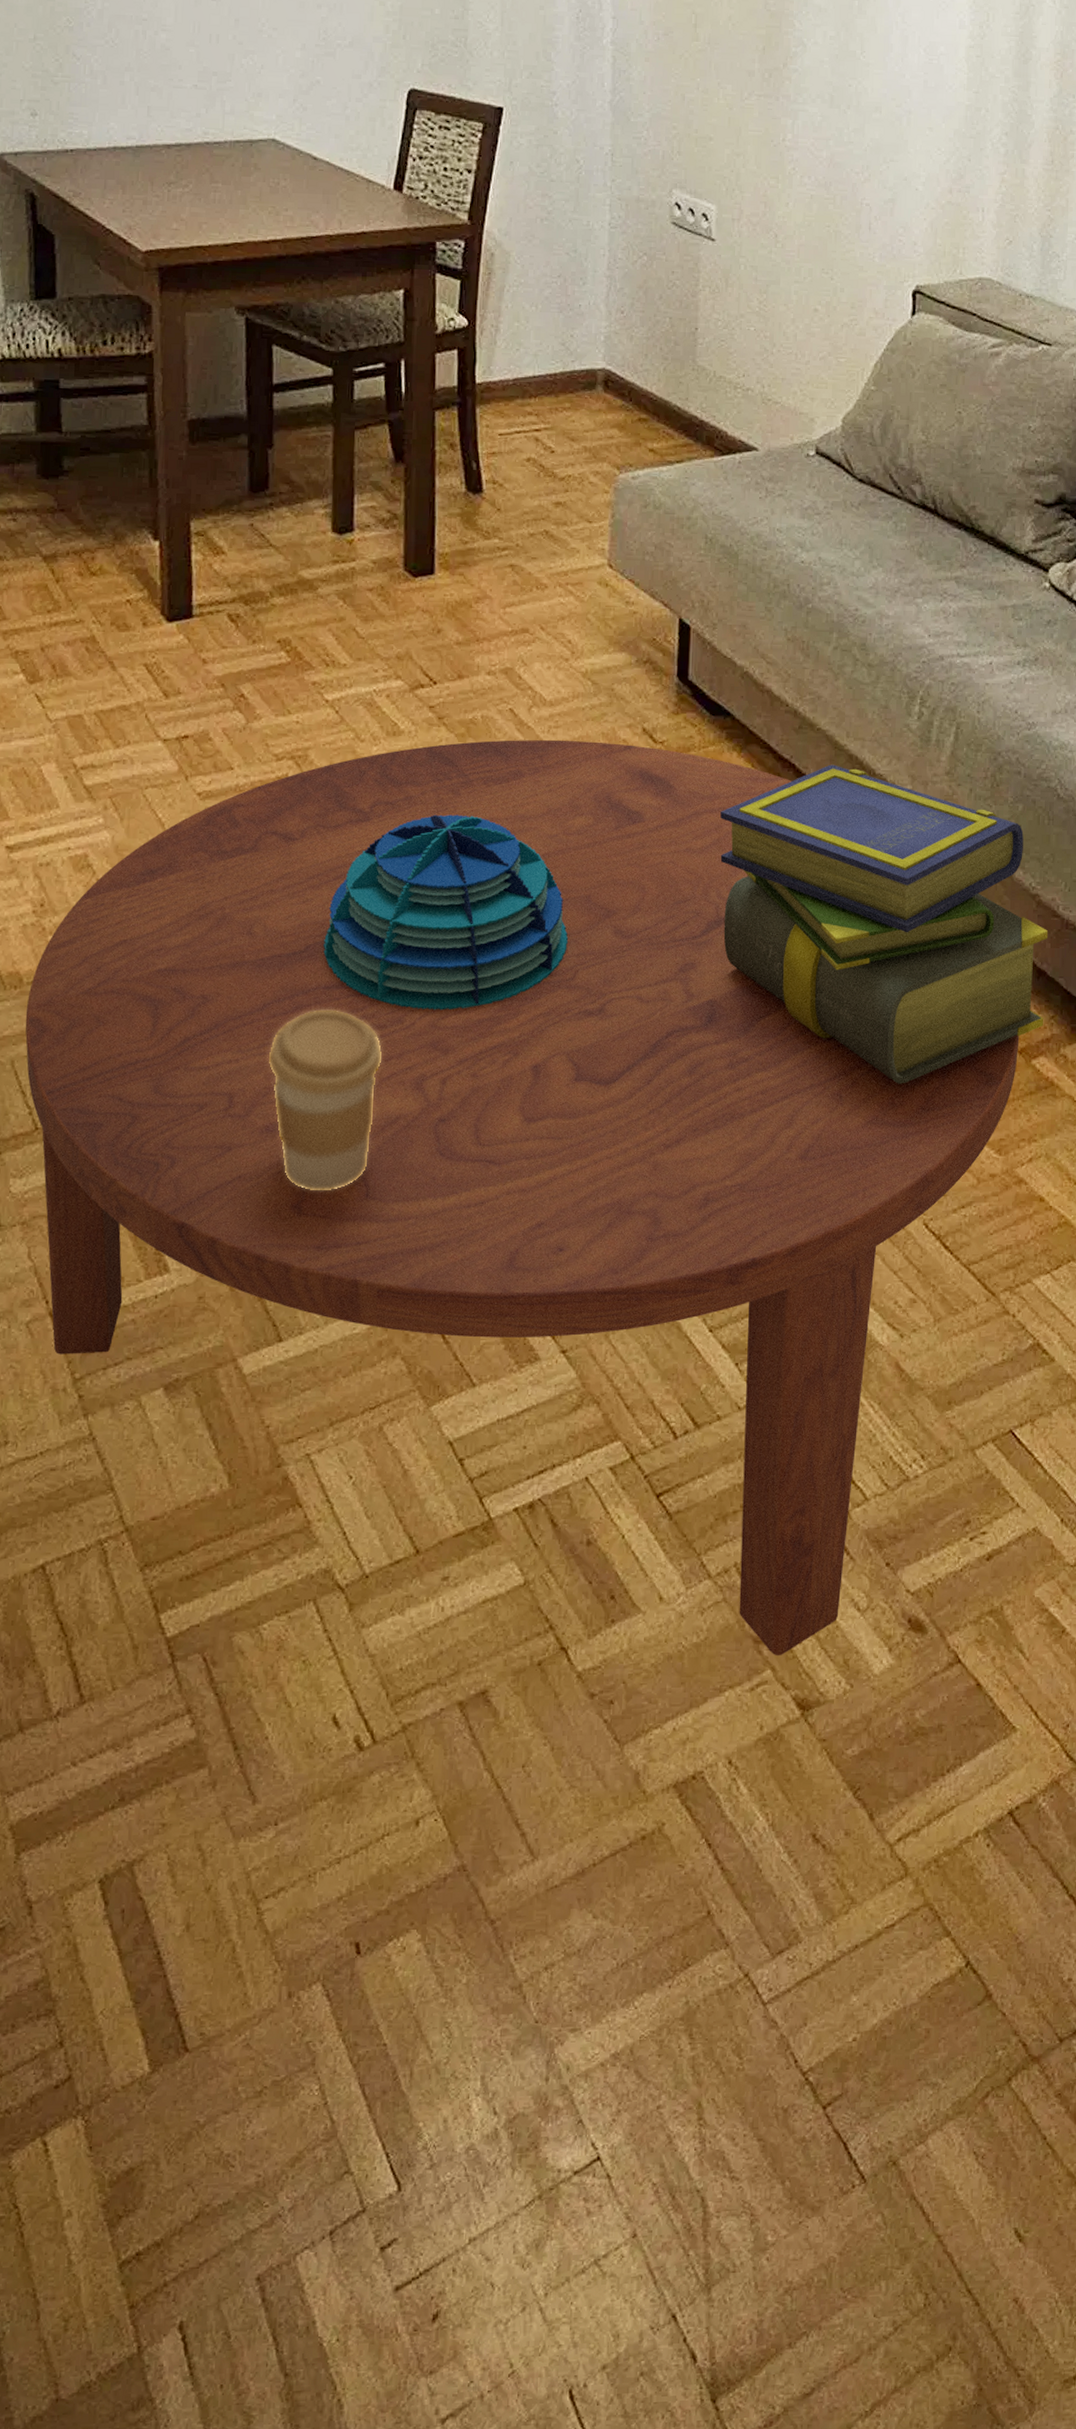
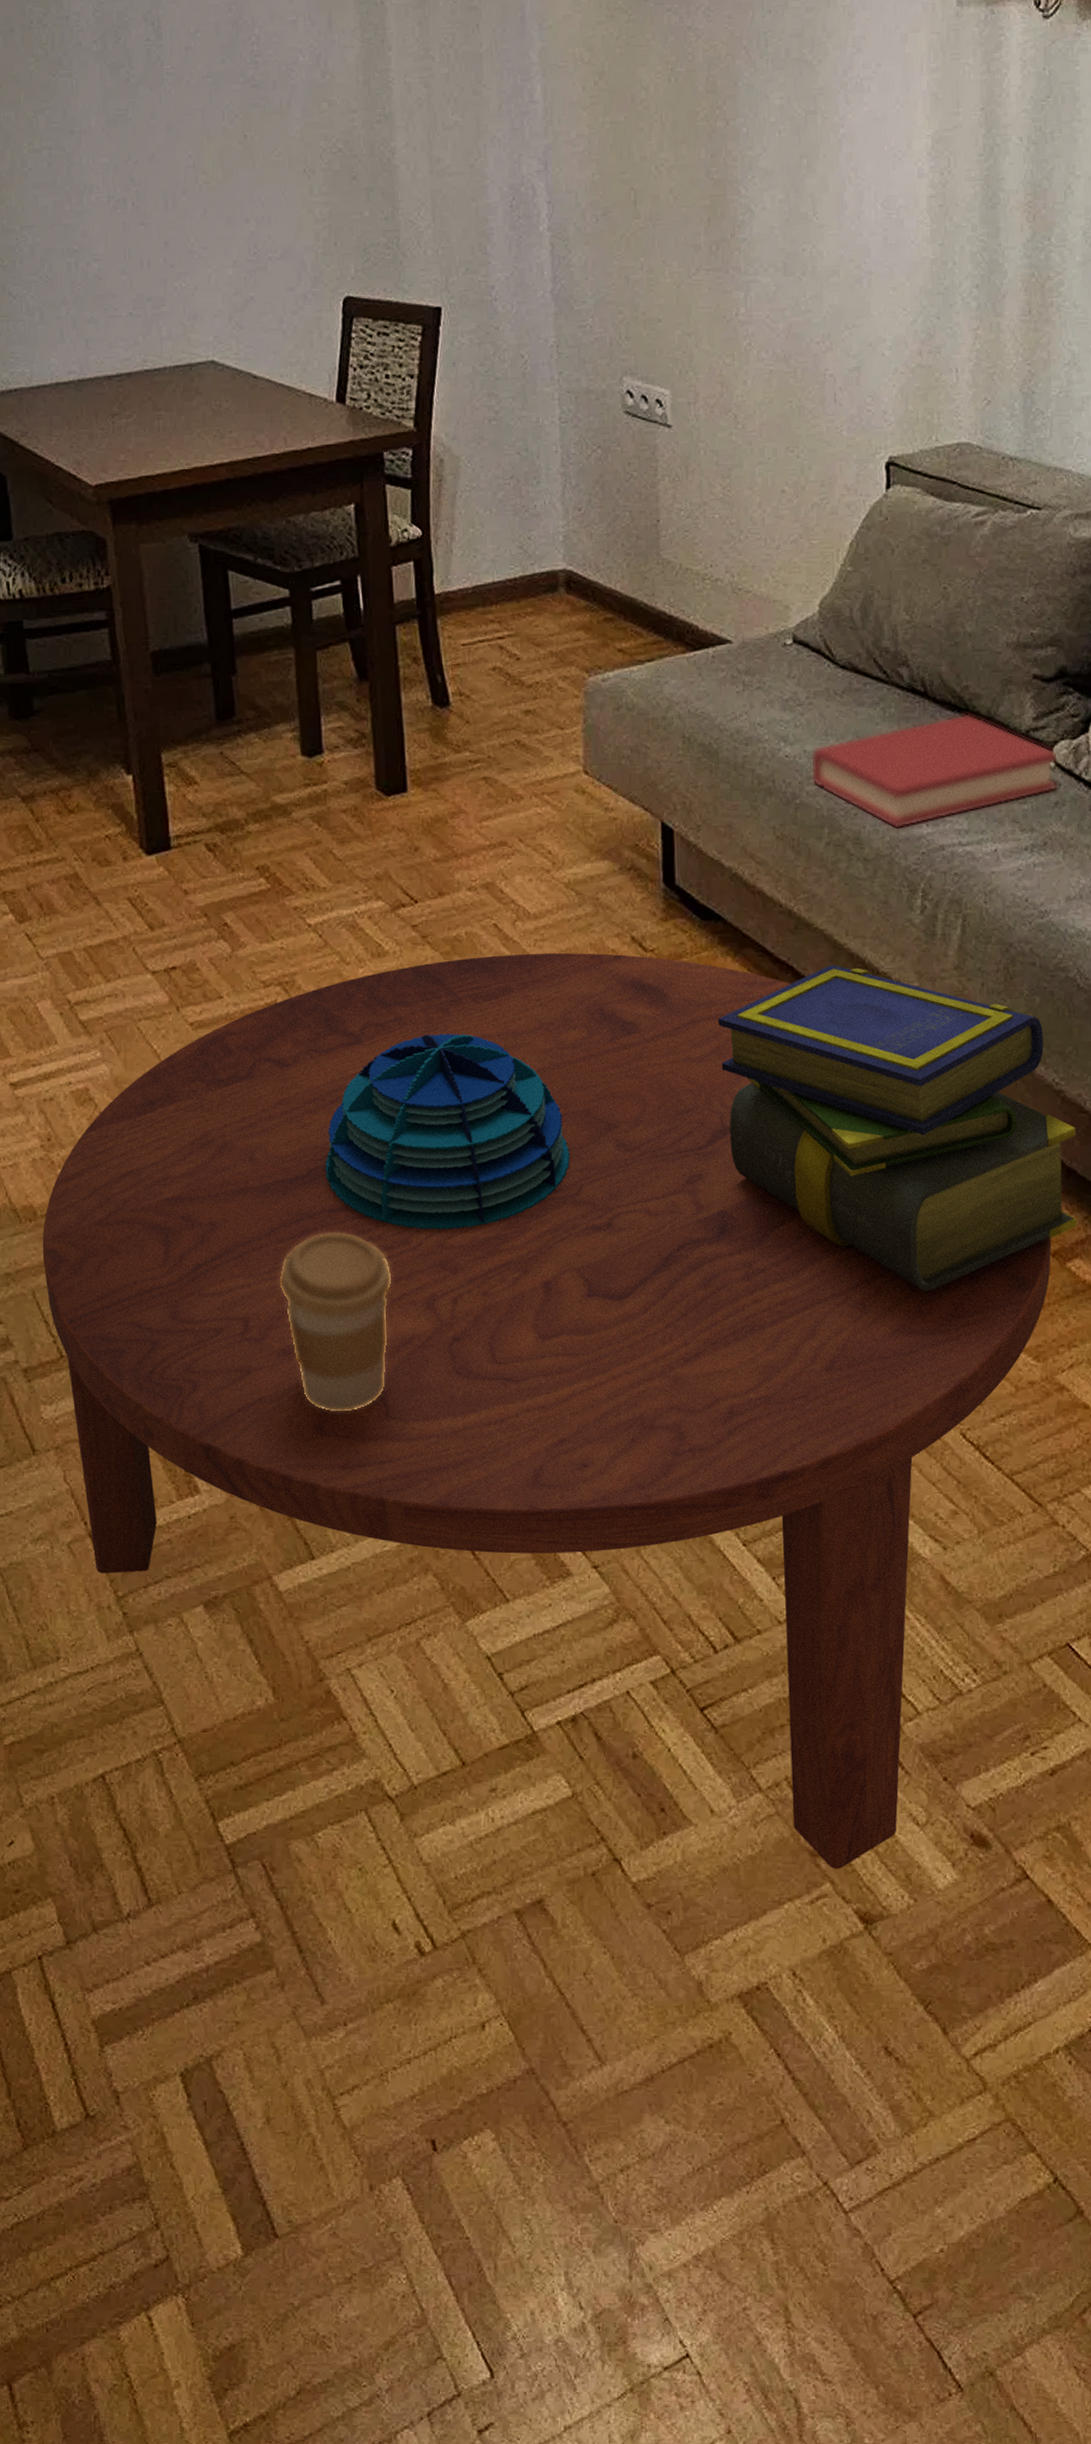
hardback book: none [824,532,1054,638] -> present [810,714,1059,829]

